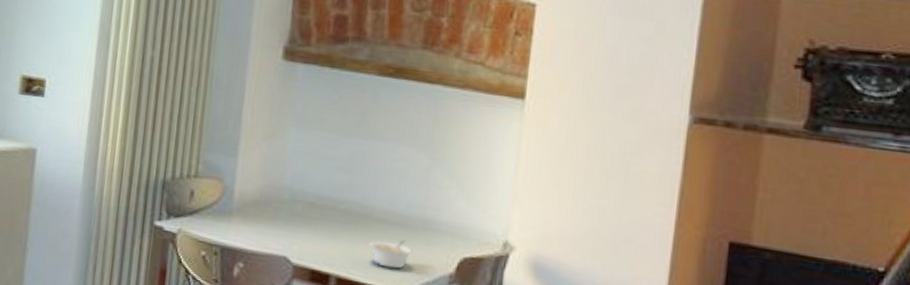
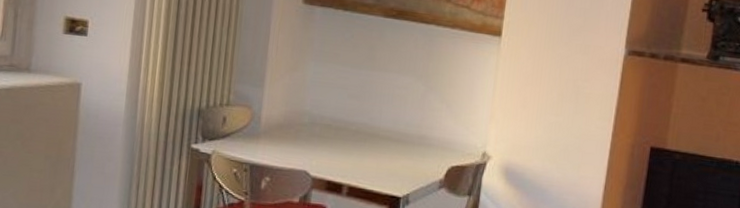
legume: present [368,239,413,269] -> none [375,153,411,178]

